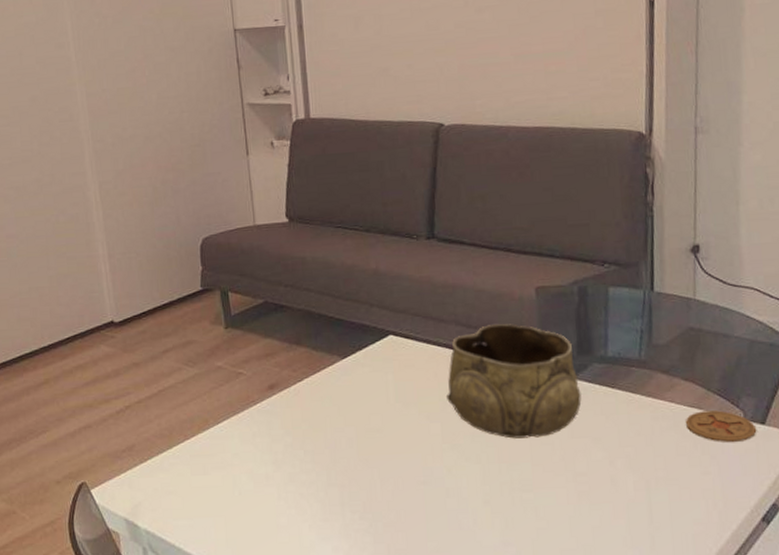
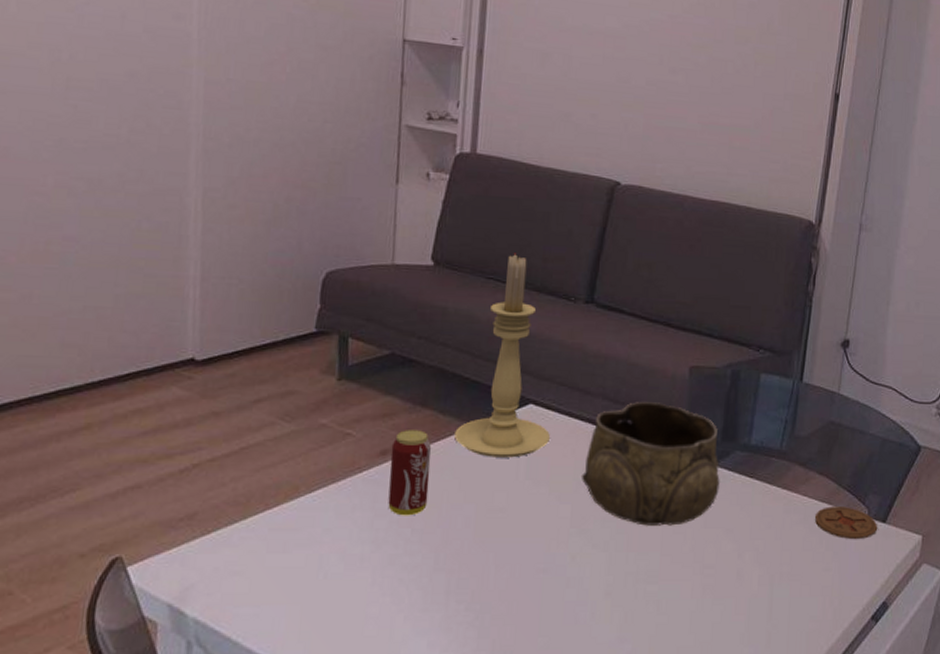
beverage can: none [277,365,314,440] -> present [388,430,432,516]
candle holder: none [328,201,412,385] -> present [455,253,550,458]

